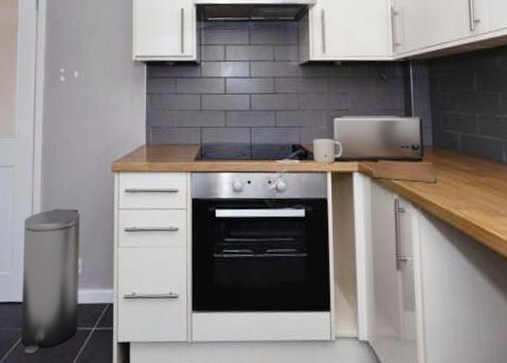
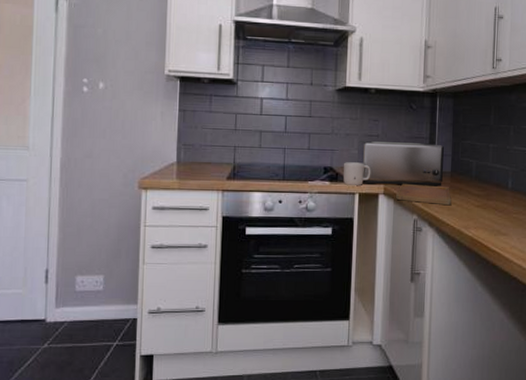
pedal bin: present [20,209,81,353] -> none [34,225,104,370]

